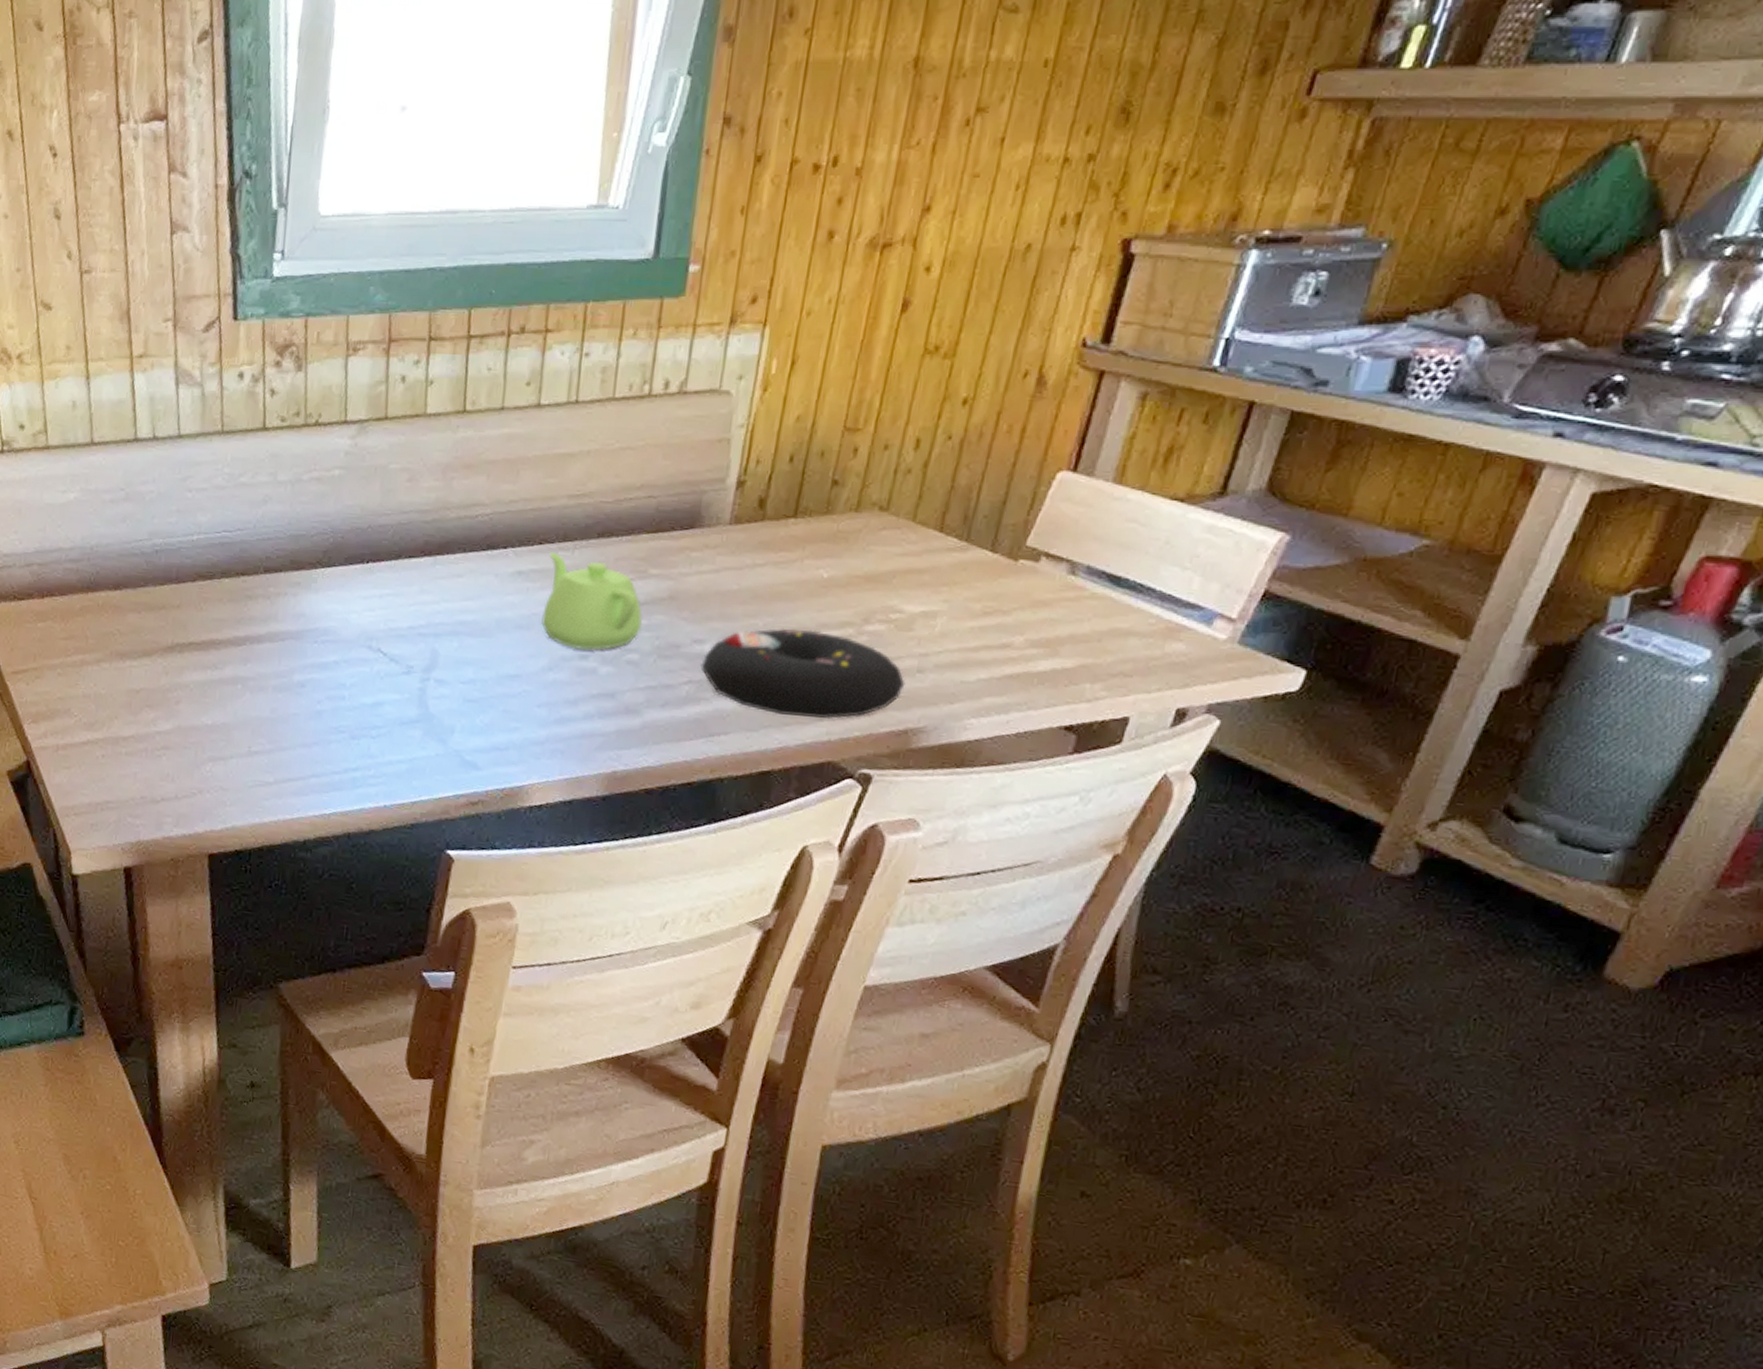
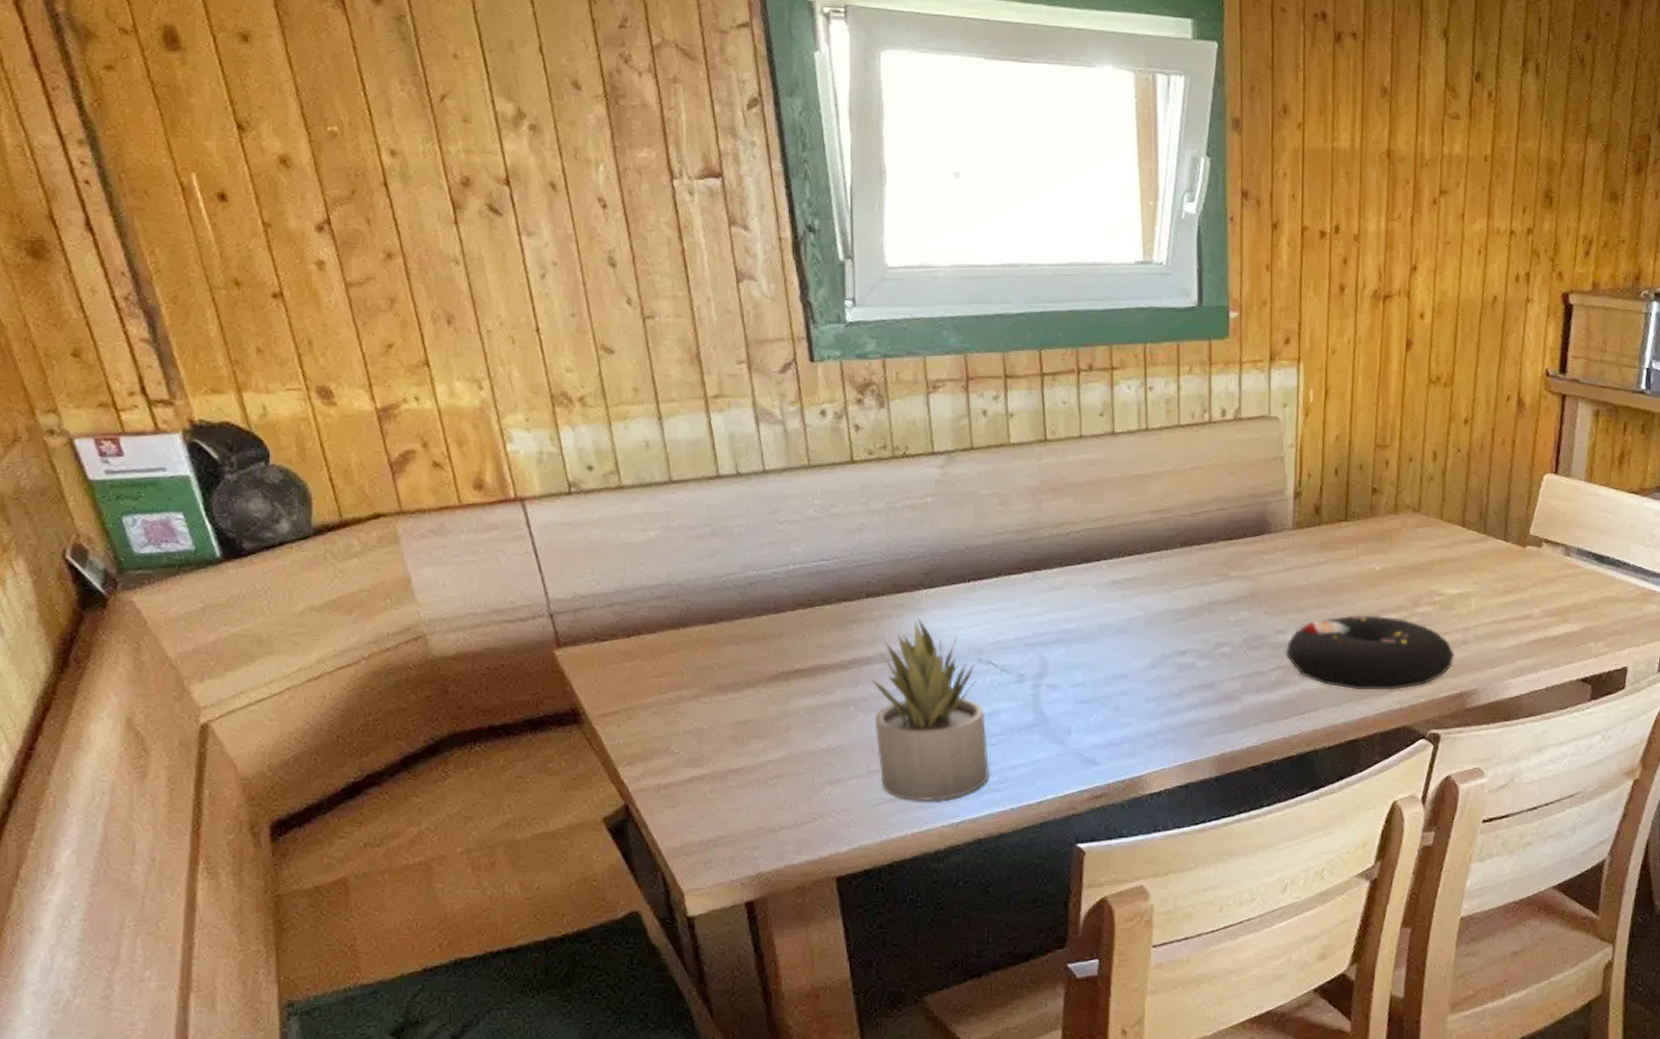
succulent plant: none [259,597,369,789] -> present [872,618,989,801]
teapot: present [541,552,643,651] -> none [1139,562,1230,647]

